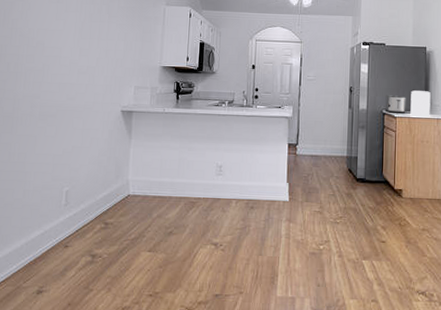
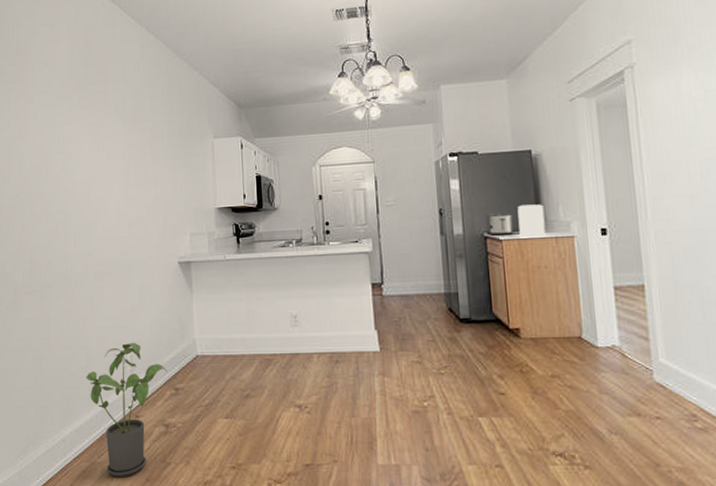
house plant: none [21,179,100,302] -> present [86,342,168,478]

